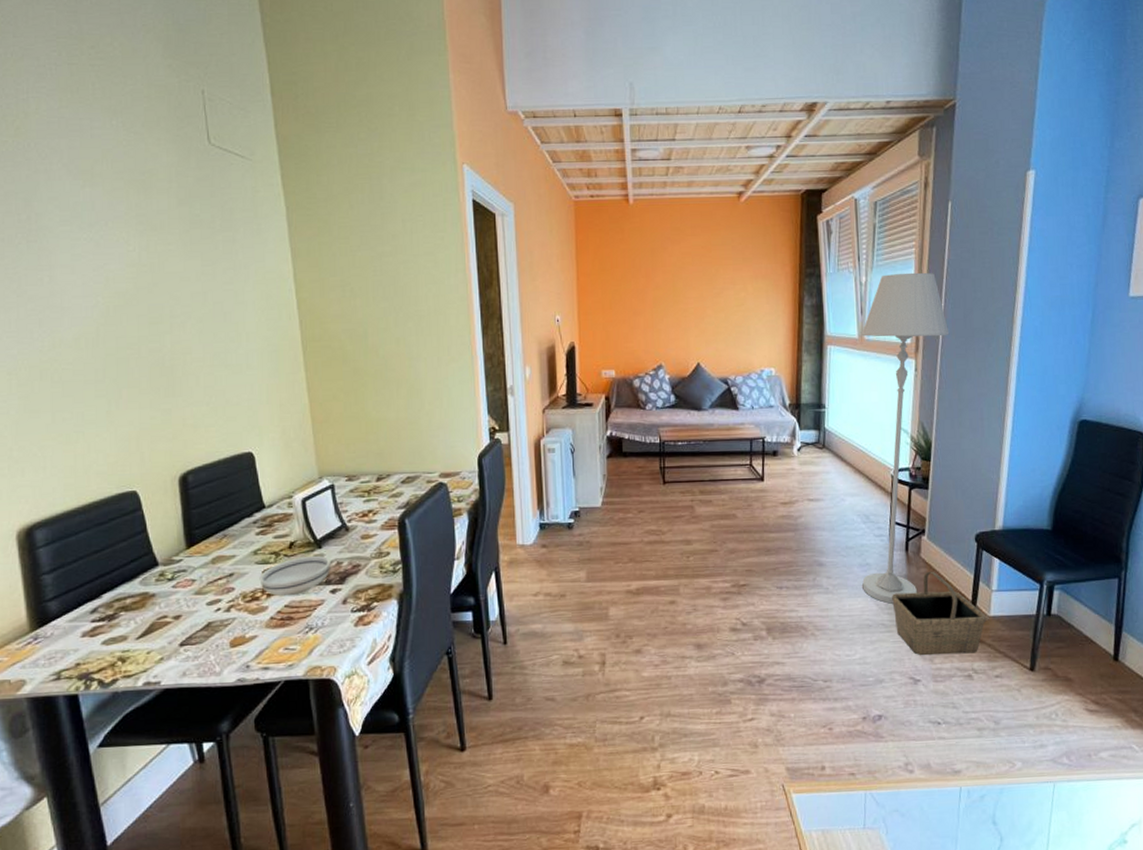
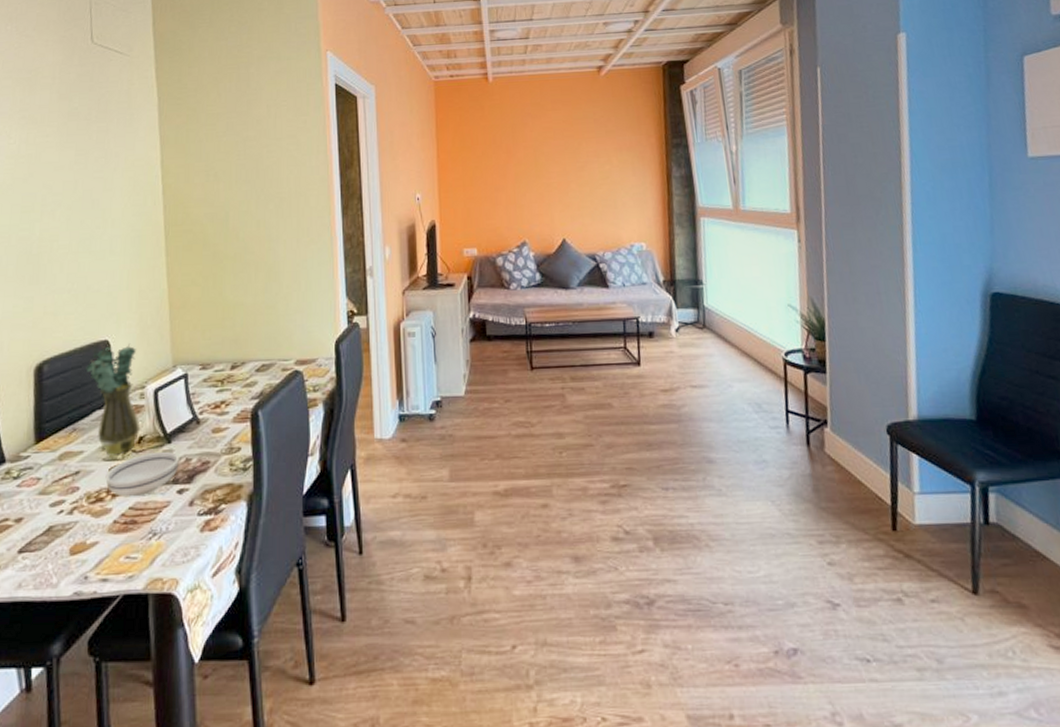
vase: none [231,455,291,559] -> present [86,343,141,455]
floor lamp: present [862,272,950,604] -> none [736,139,833,509]
basket: present [892,571,987,655] -> none [796,469,912,573]

